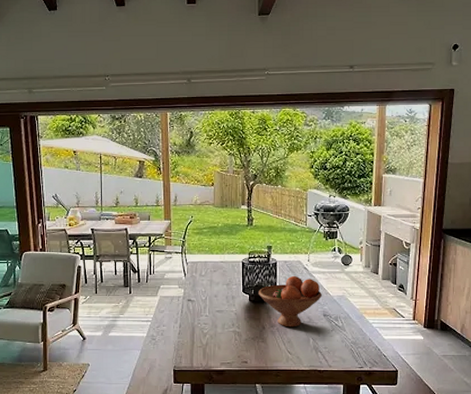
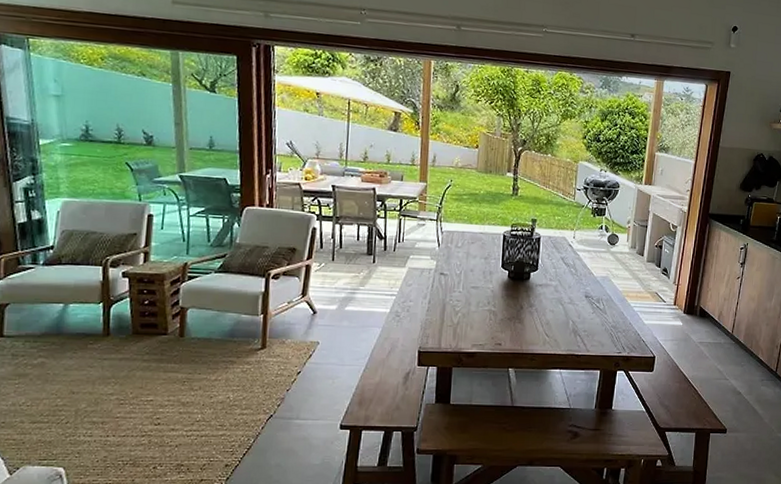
fruit bowl: present [258,275,322,328] -> none [518,252,585,308]

